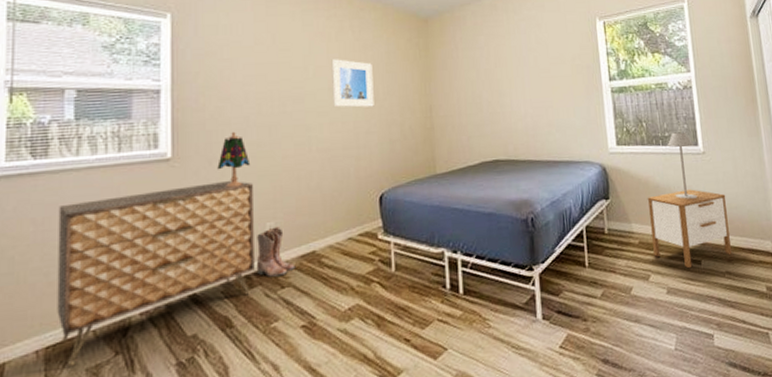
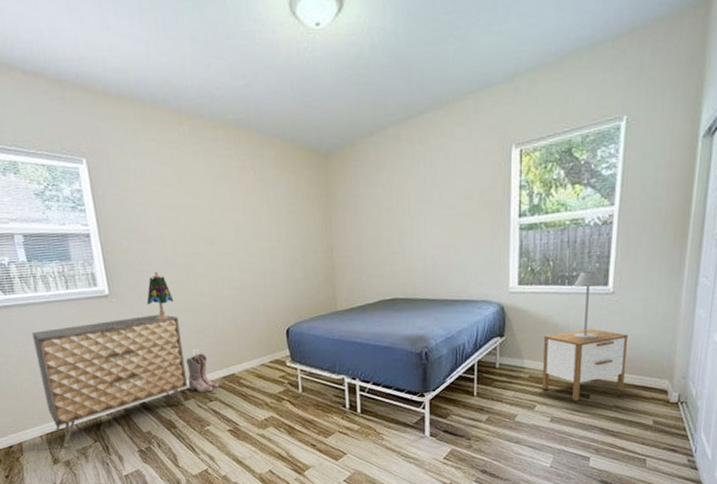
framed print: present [331,59,374,108] -> none [235,200,278,249]

